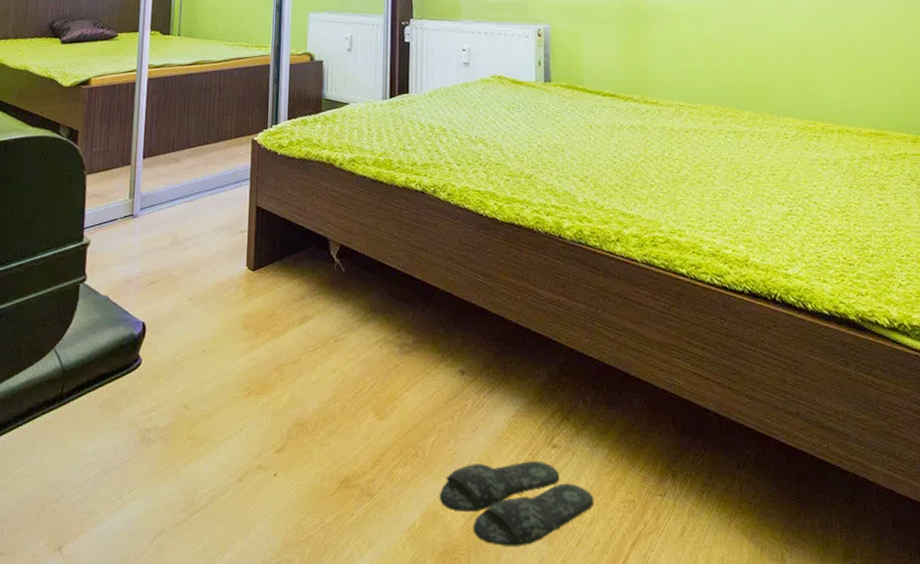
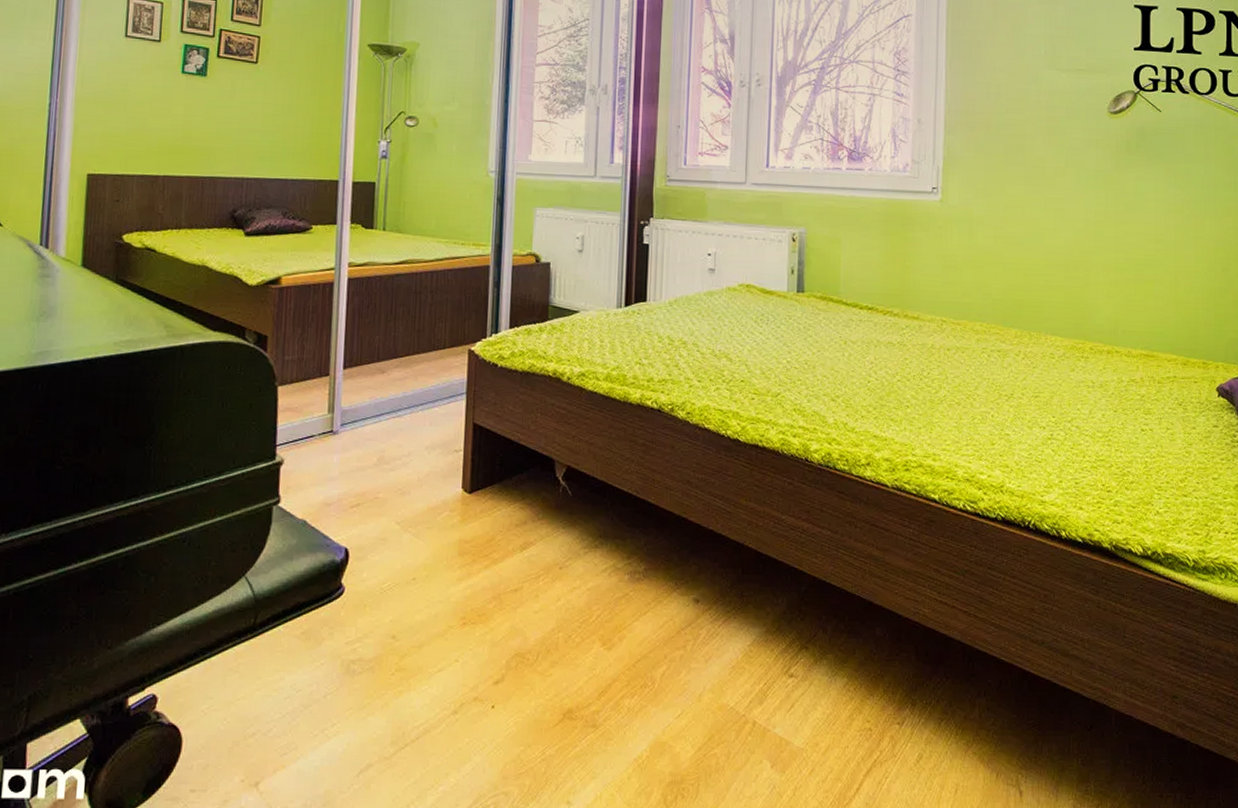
slippers: present [439,461,594,546] -> none [668,691,830,776]

